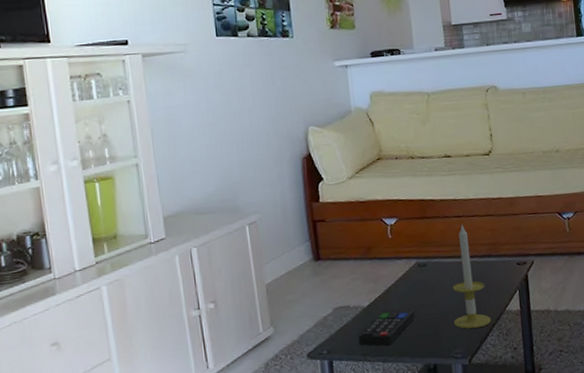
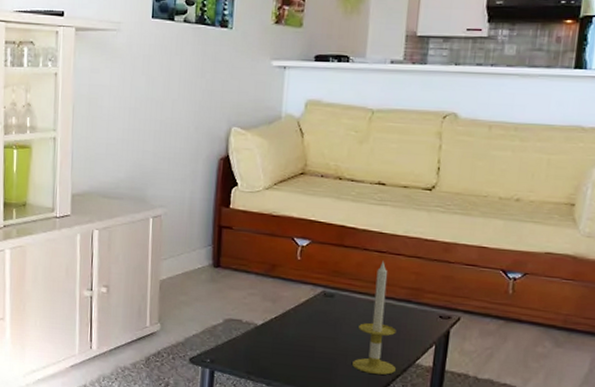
remote control: present [358,308,416,346] -> none [245,332,312,370]

